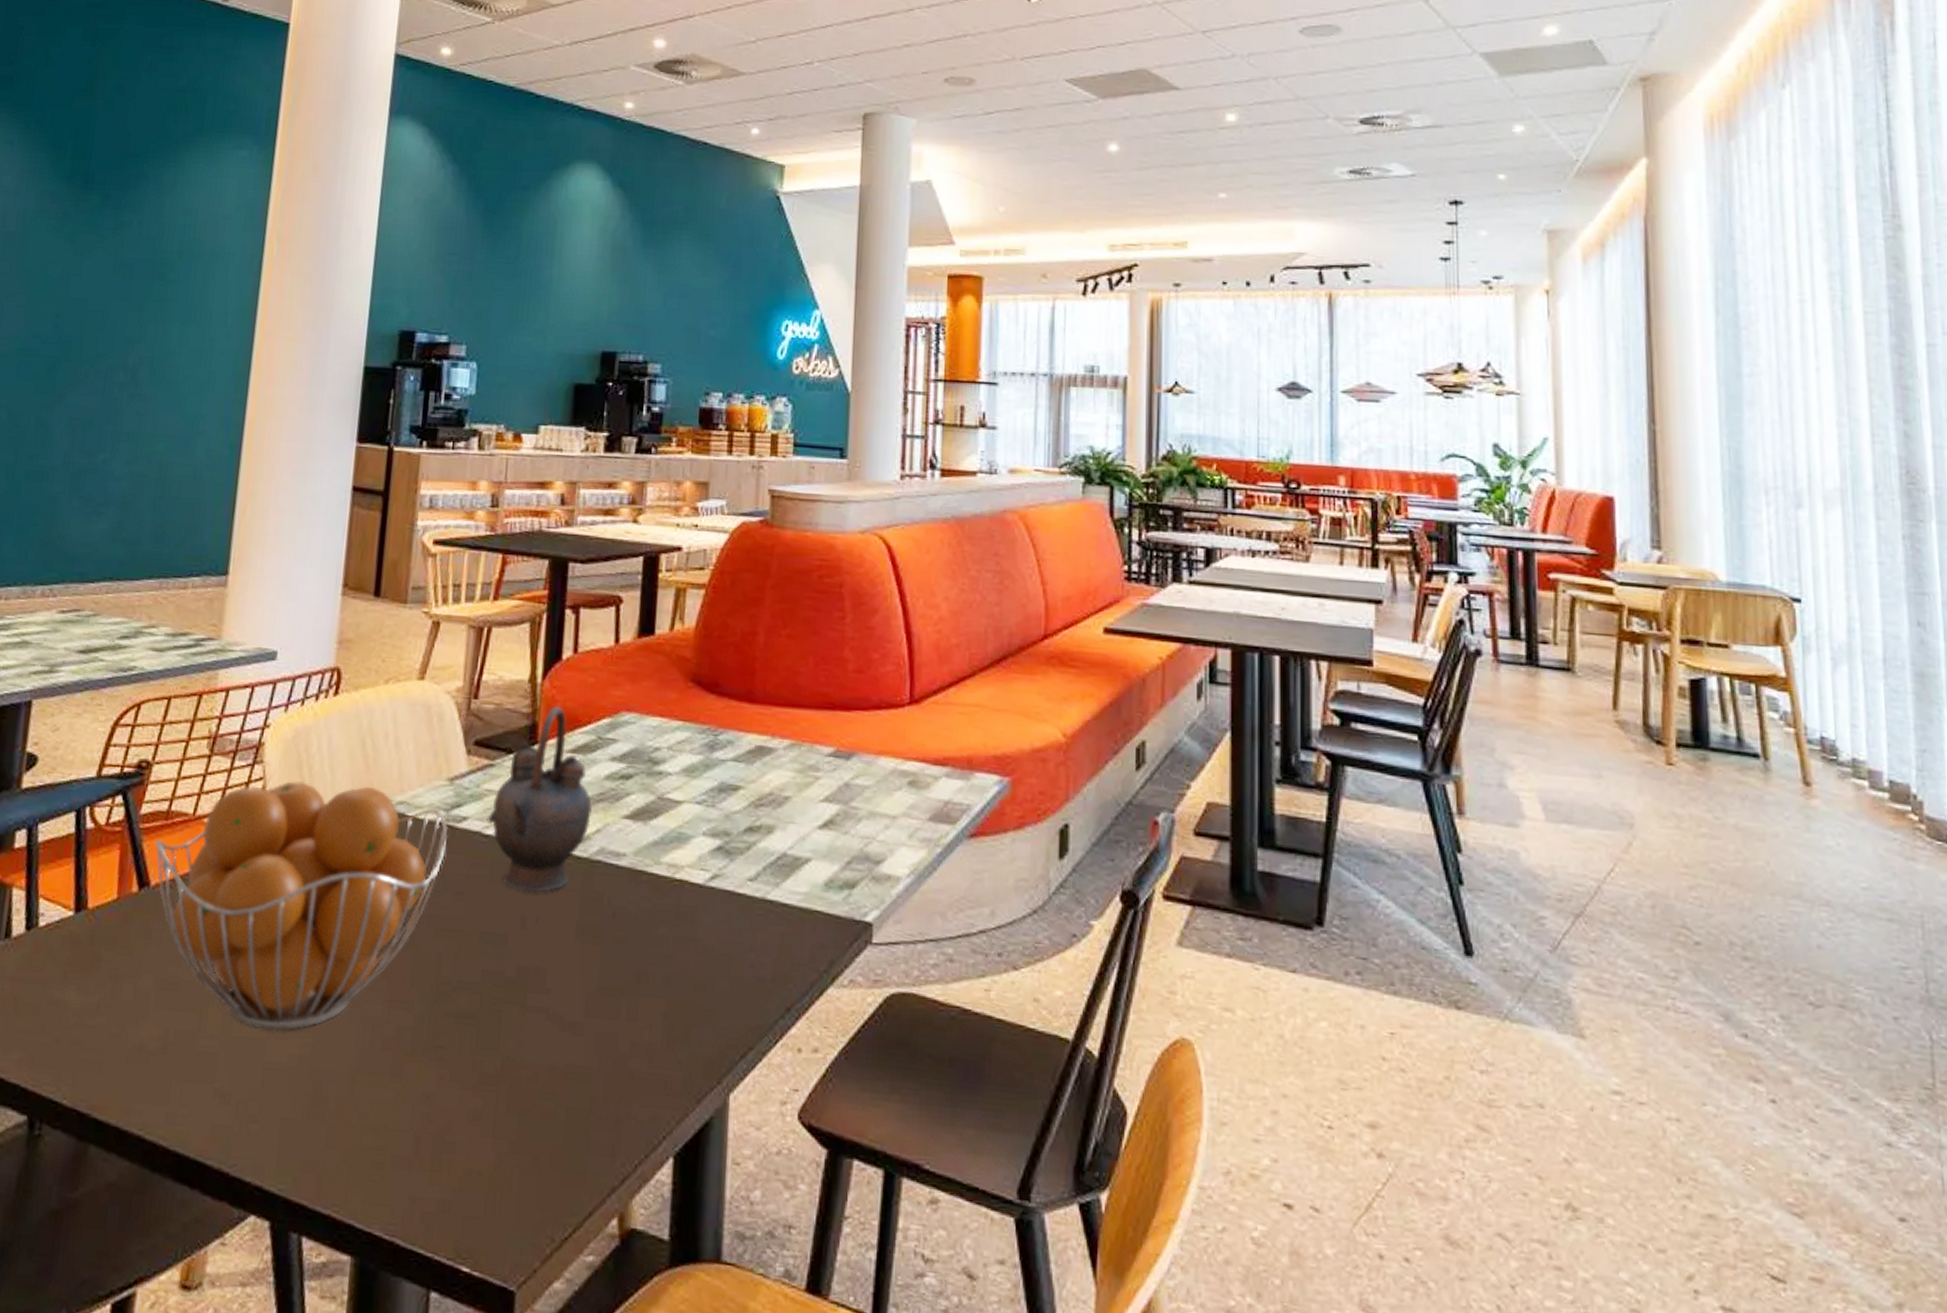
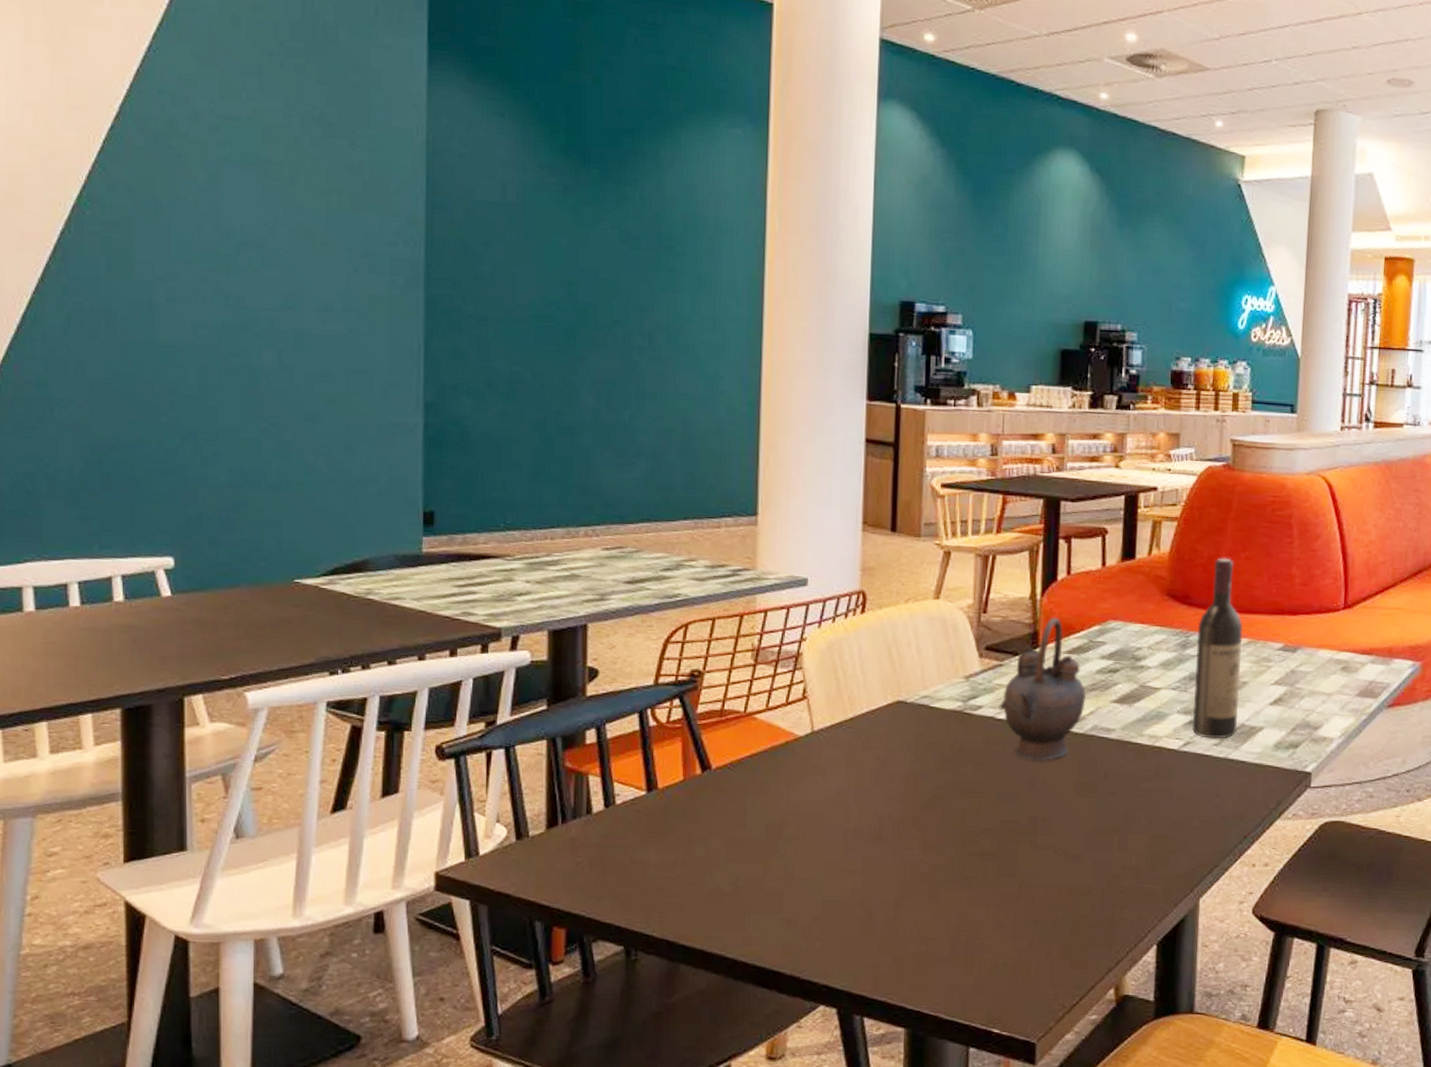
fruit basket: present [155,780,449,1031] -> none [712,682,967,872]
wine bottle: none [722,635,784,872] -> present [1193,558,1243,739]

